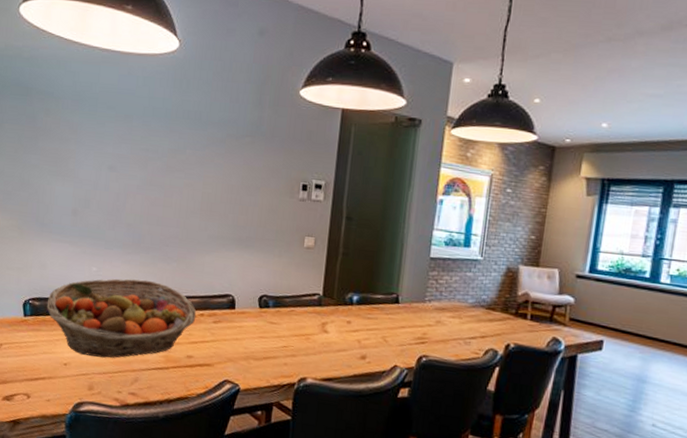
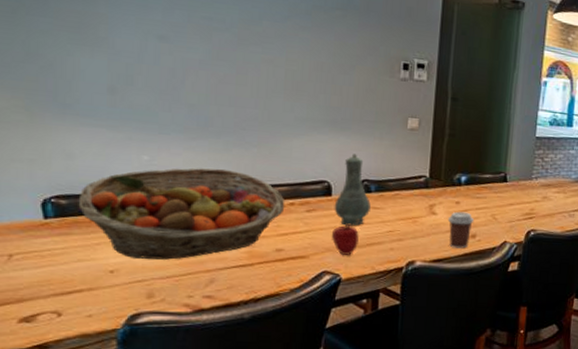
apple: none [233,337,257,367] -> present [332,224,359,256]
vase: none [236,270,268,339] -> present [334,153,371,226]
coffee cup: none [338,331,365,370] -> present [447,211,475,249]

